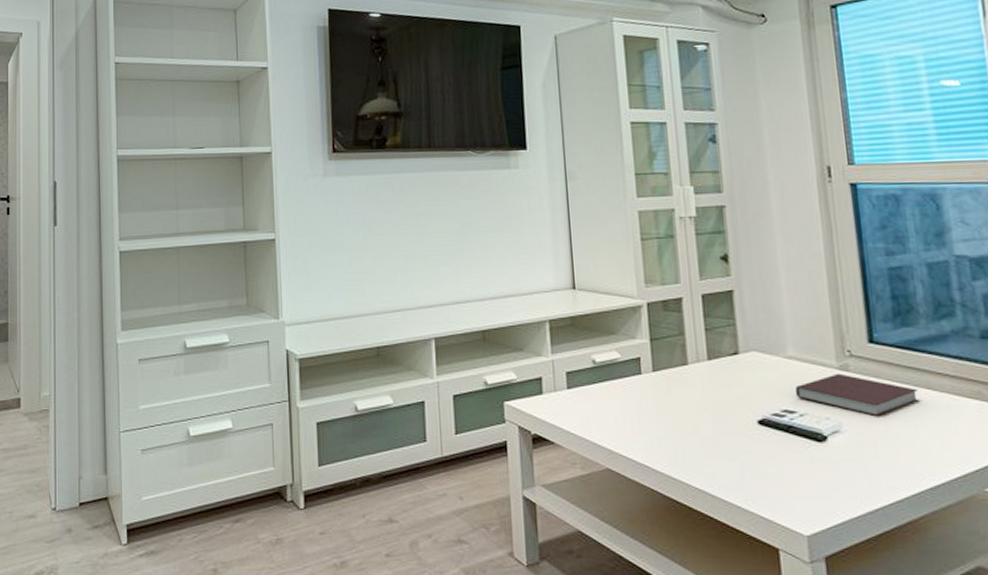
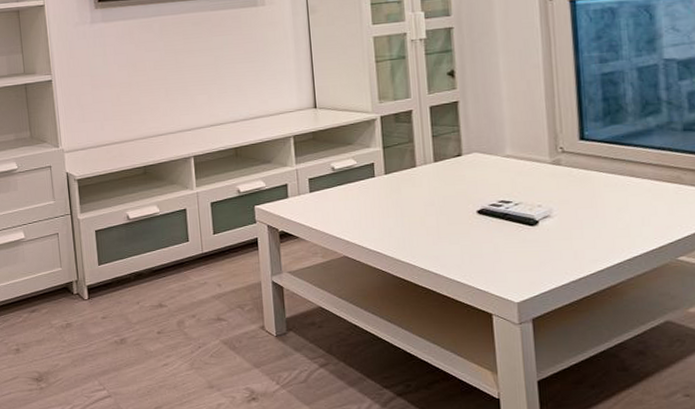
notebook: present [795,373,919,417] -> none [511,167,623,203]

